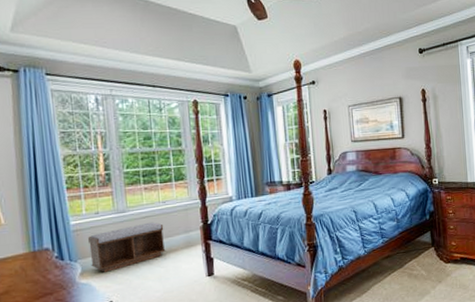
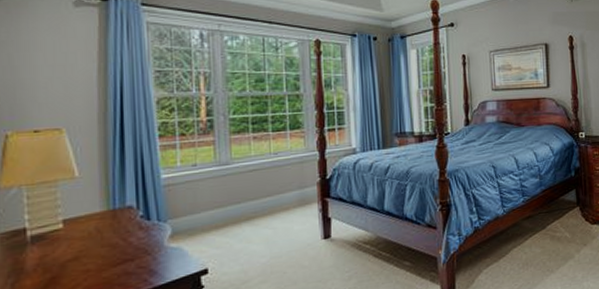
bench: present [87,222,166,272] -> none [181,176,276,235]

